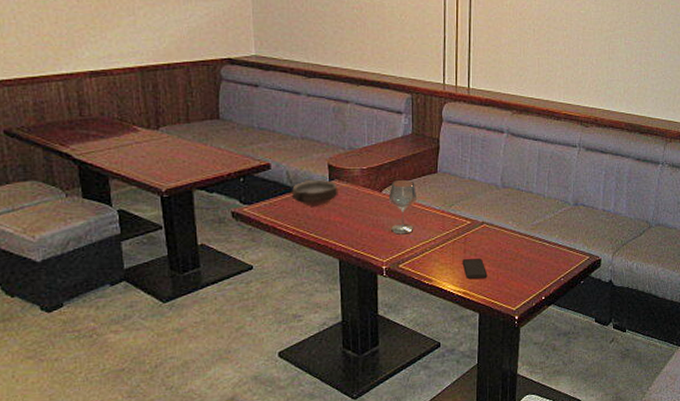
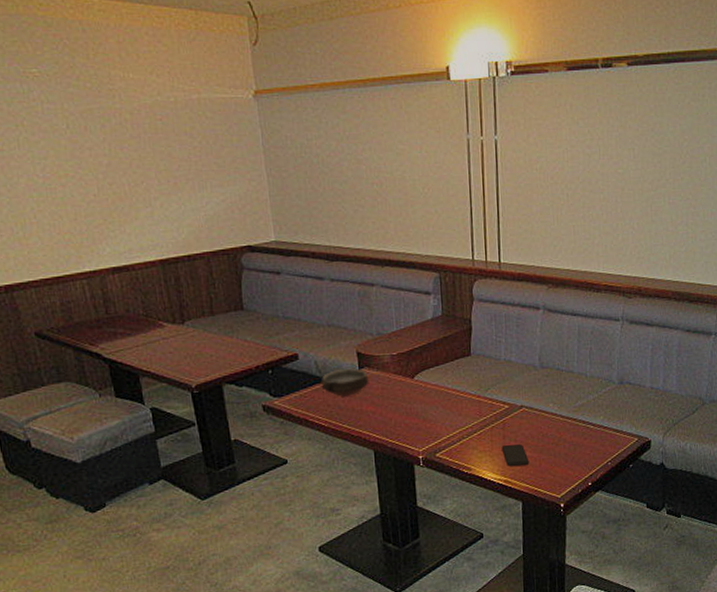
wine glass: present [388,179,418,235] -> none [421,364,452,422]

